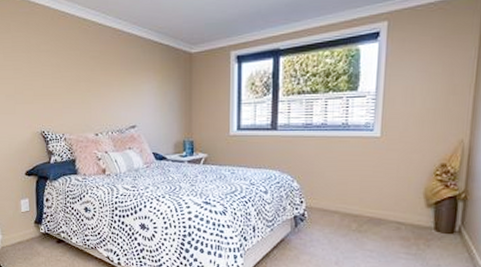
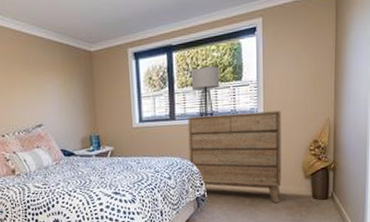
dresser: none [289,127,403,232] -> present [187,110,282,204]
lamp: none [298,74,333,129] -> present [191,66,220,118]

